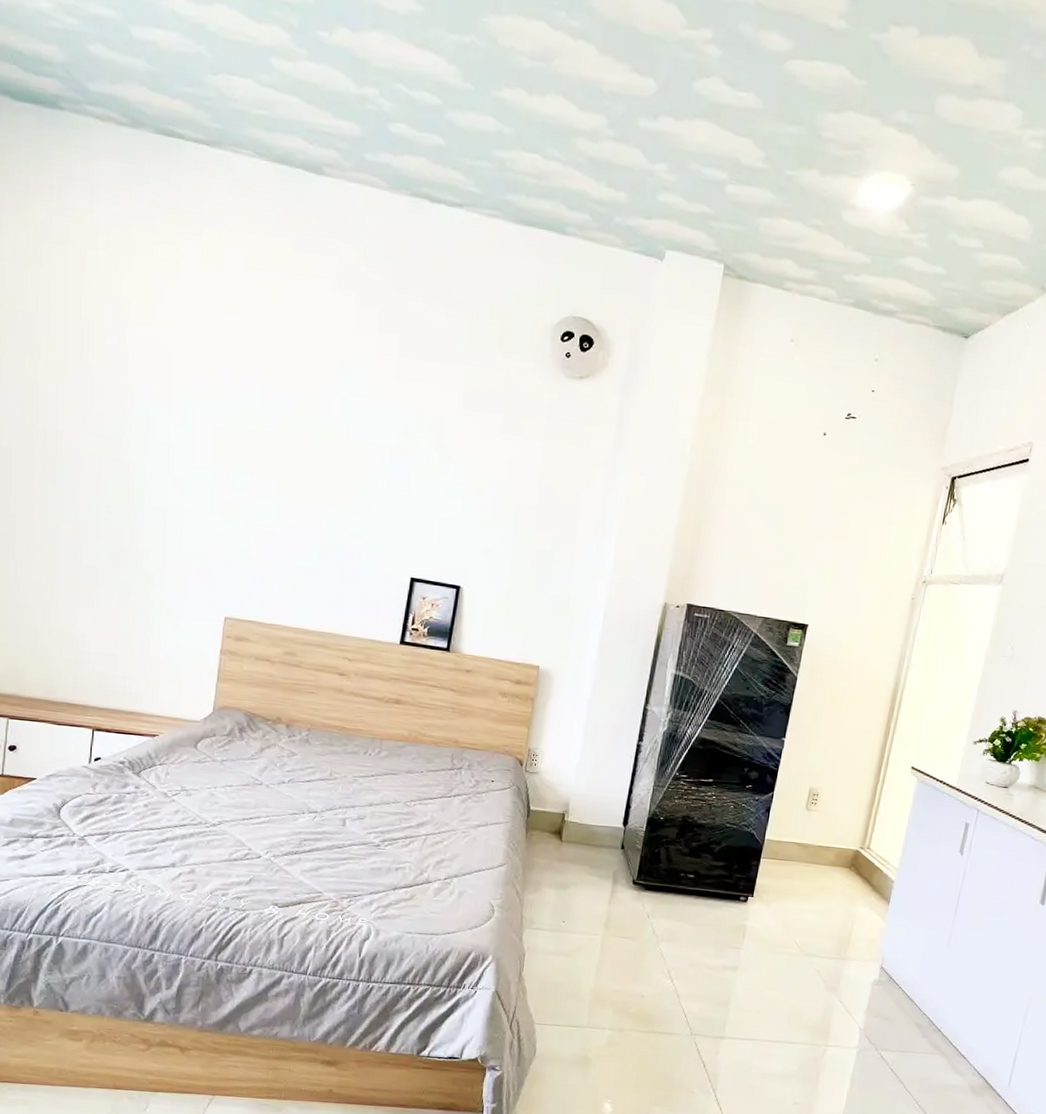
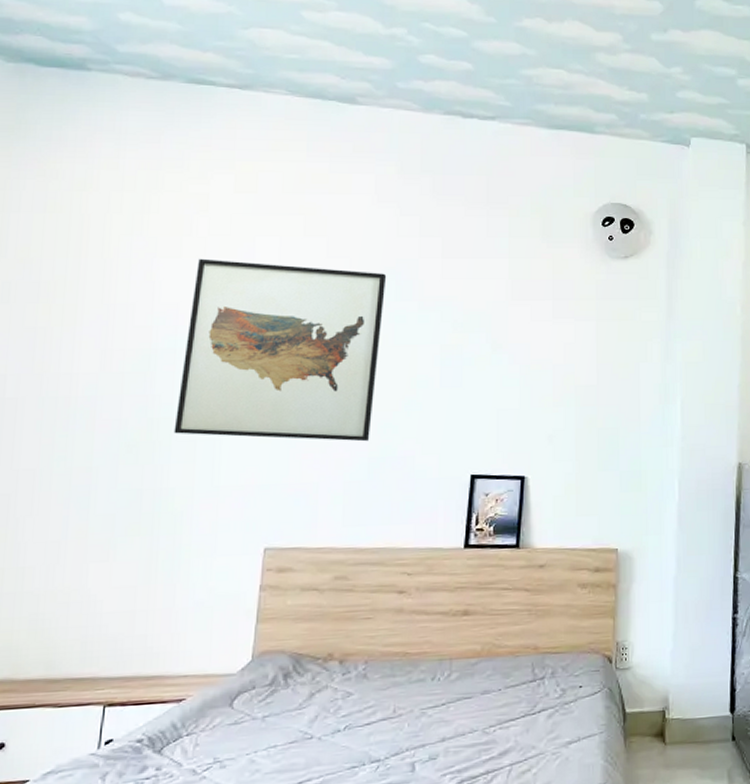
wall art: none [147,329,344,533] -> present [174,258,387,442]

